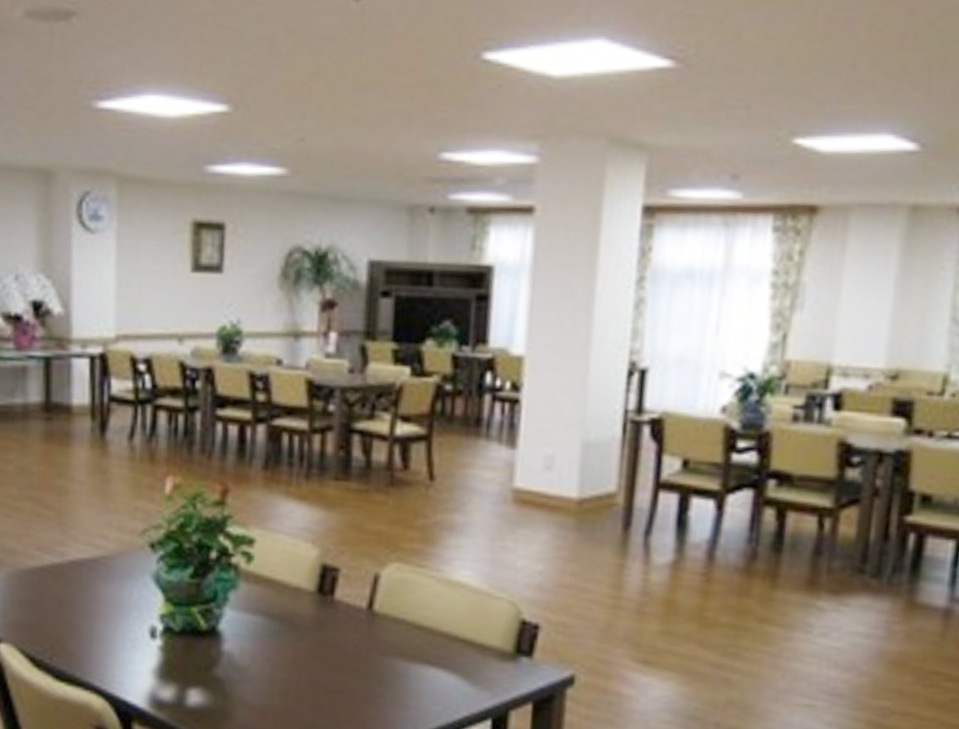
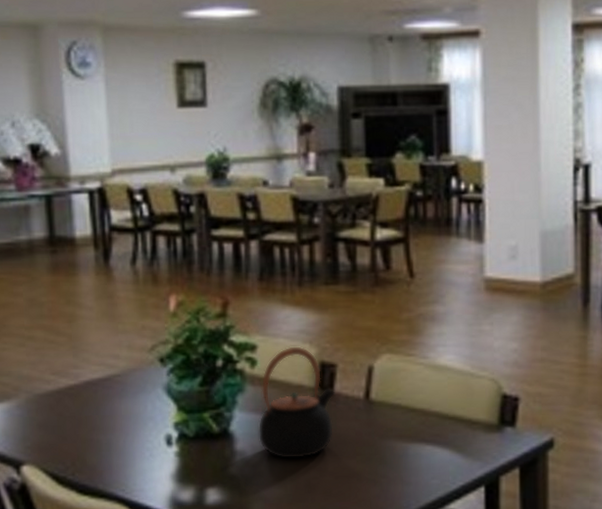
teapot: none [249,544,335,668] -> present [258,346,335,459]

